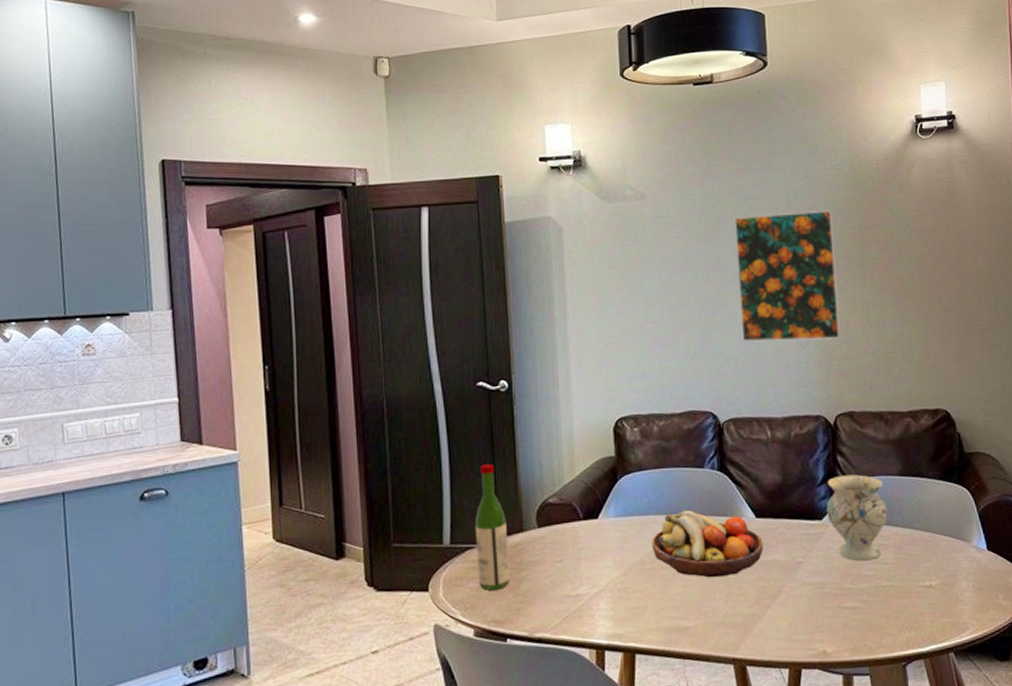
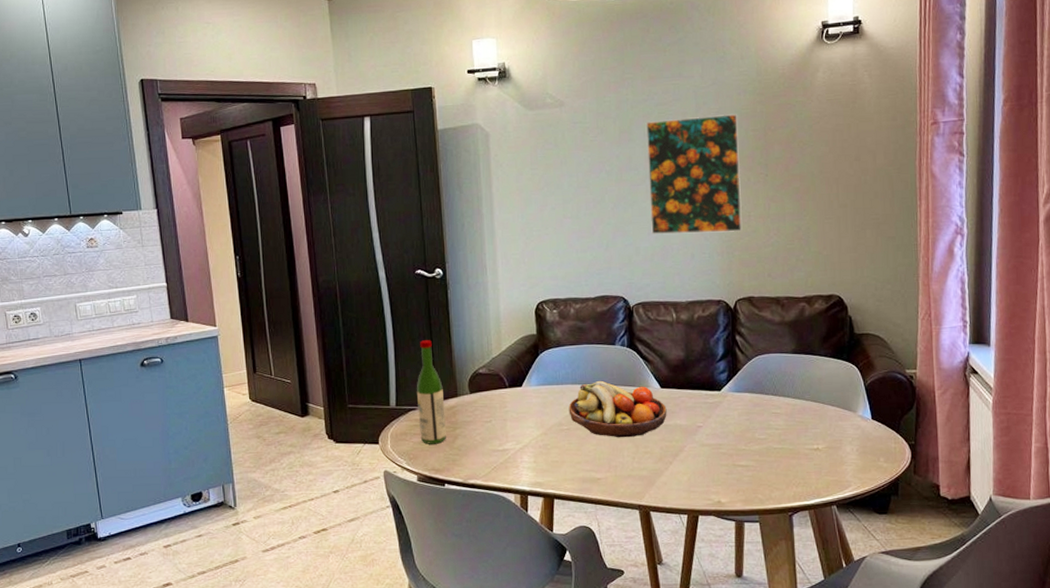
vase: present [826,474,888,561] -> none [724,352,781,427]

